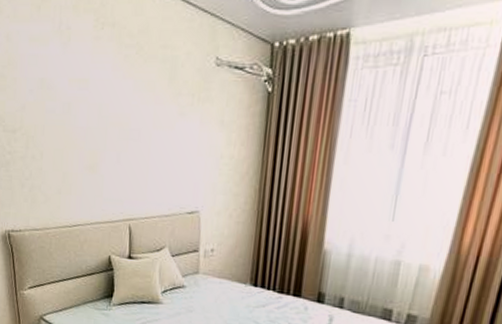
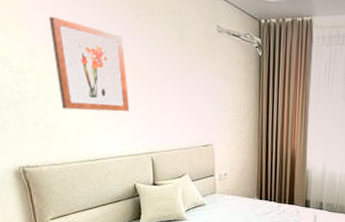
wall art: none [40,67,111,171] -> present [49,16,130,112]

